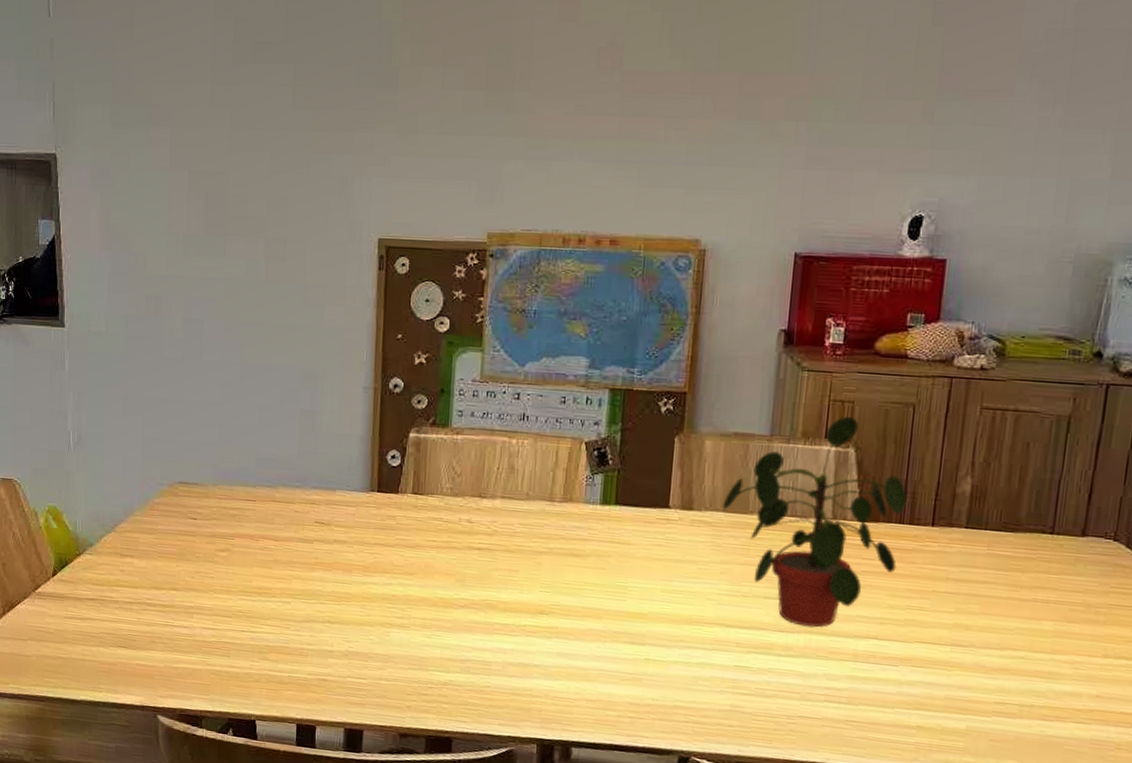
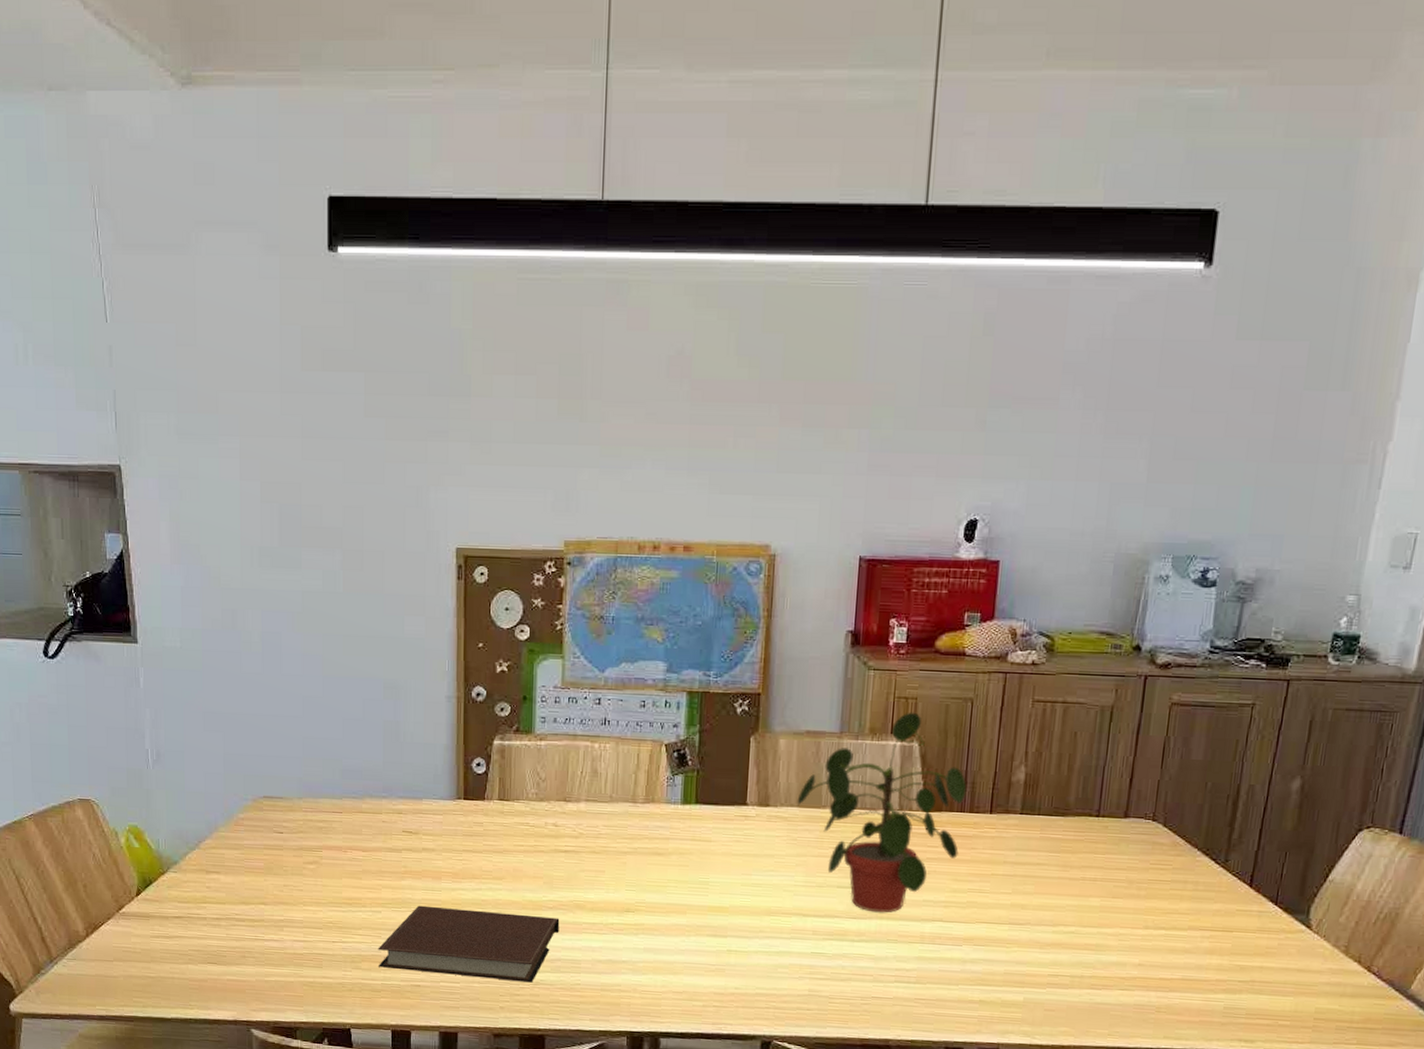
notebook: none [286,598,471,683] -> present [378,905,560,983]

